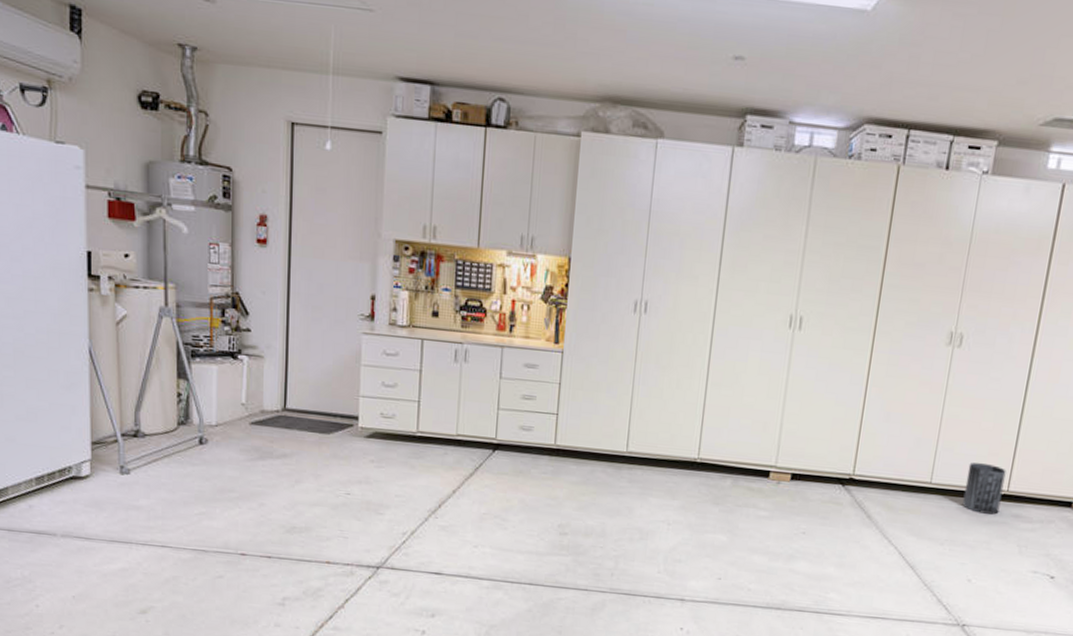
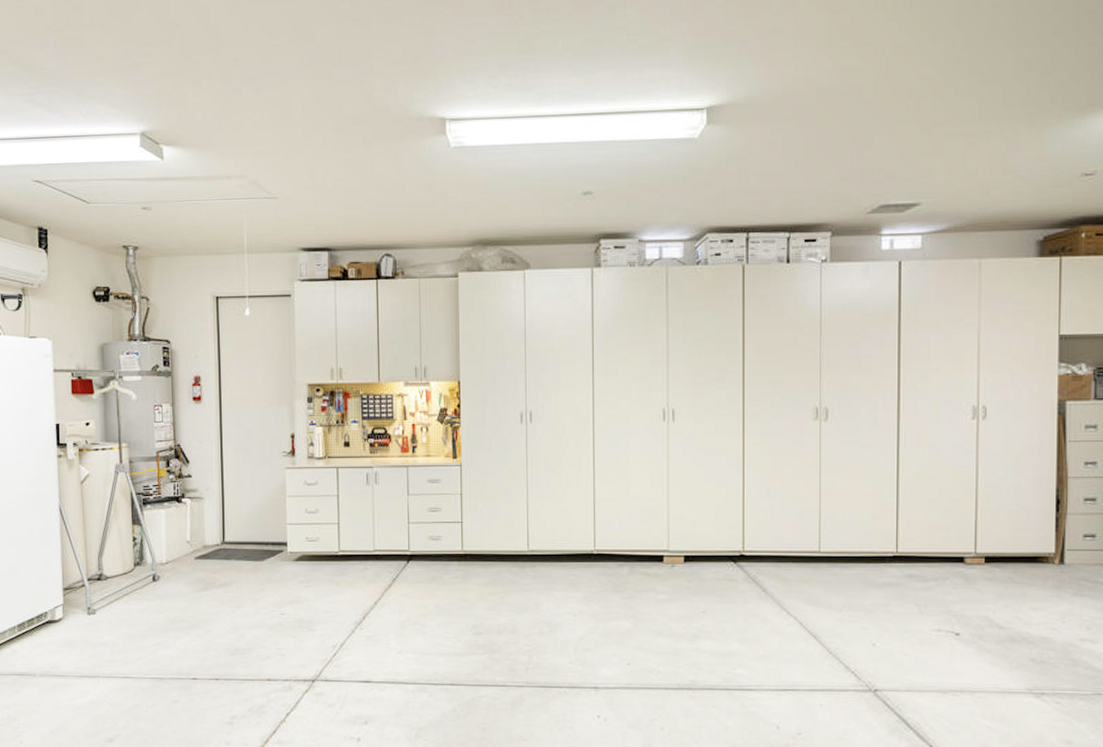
trash can: present [962,462,1006,515] -> none [854,527,892,577]

